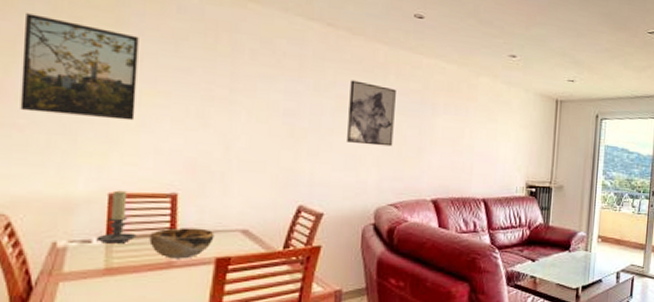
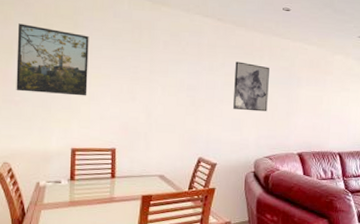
candle holder: present [96,190,137,244] -> none [64,146,90,184]
decorative bowl: present [149,228,215,259] -> none [98,173,141,196]

